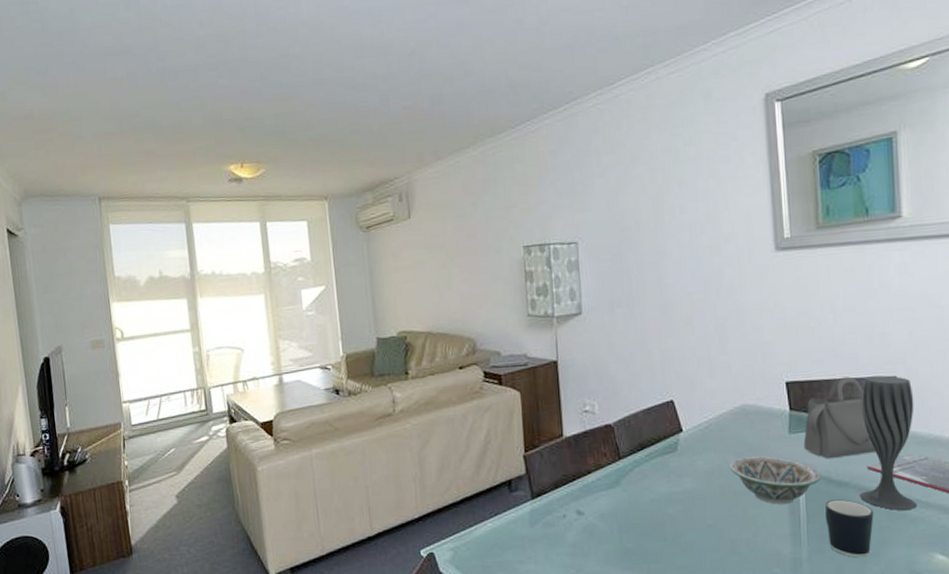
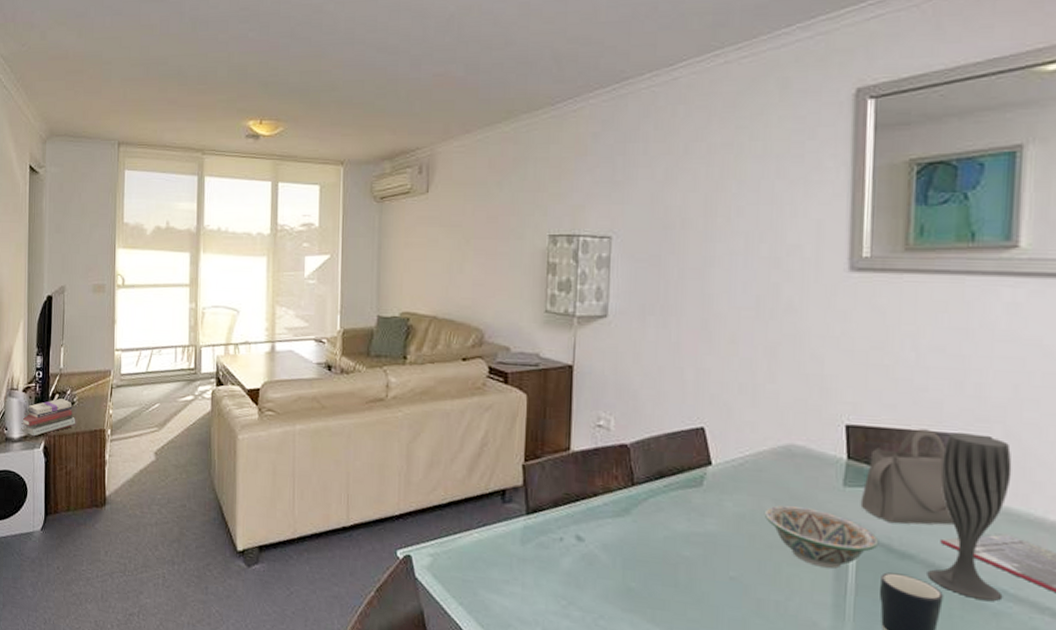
books: none [33,457,90,499] -> present [21,399,75,436]

